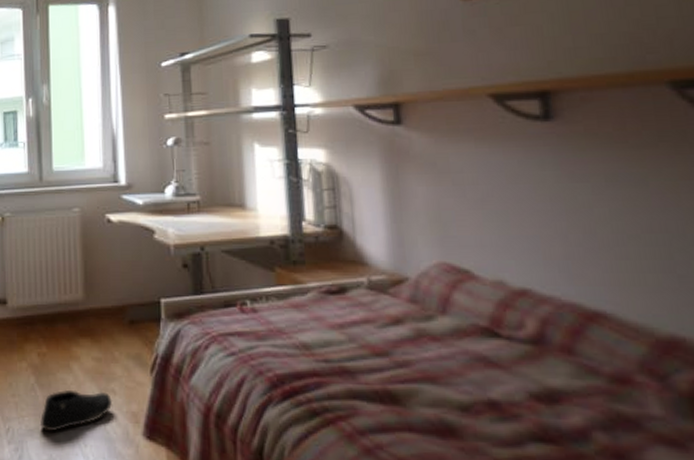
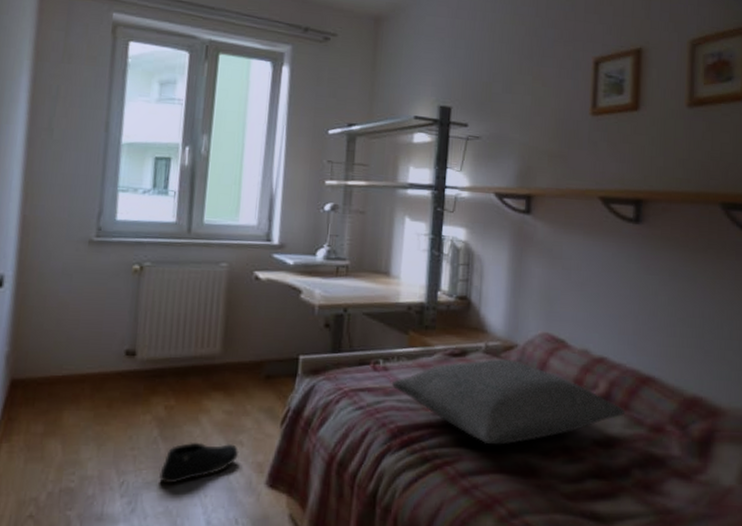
pillow: none [263,294,570,398] -> present [391,358,626,445]

